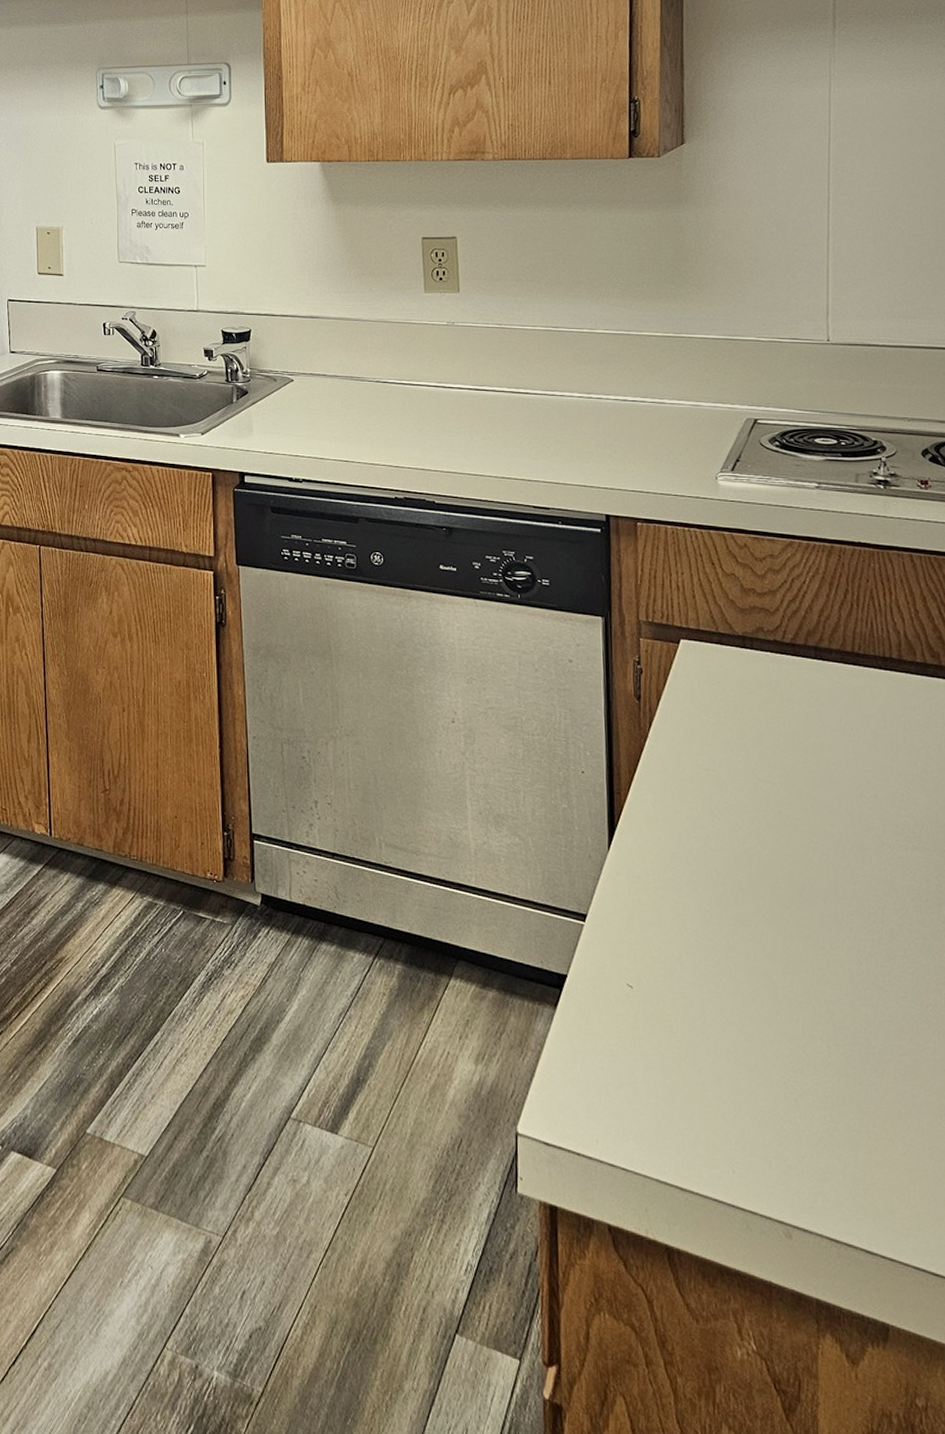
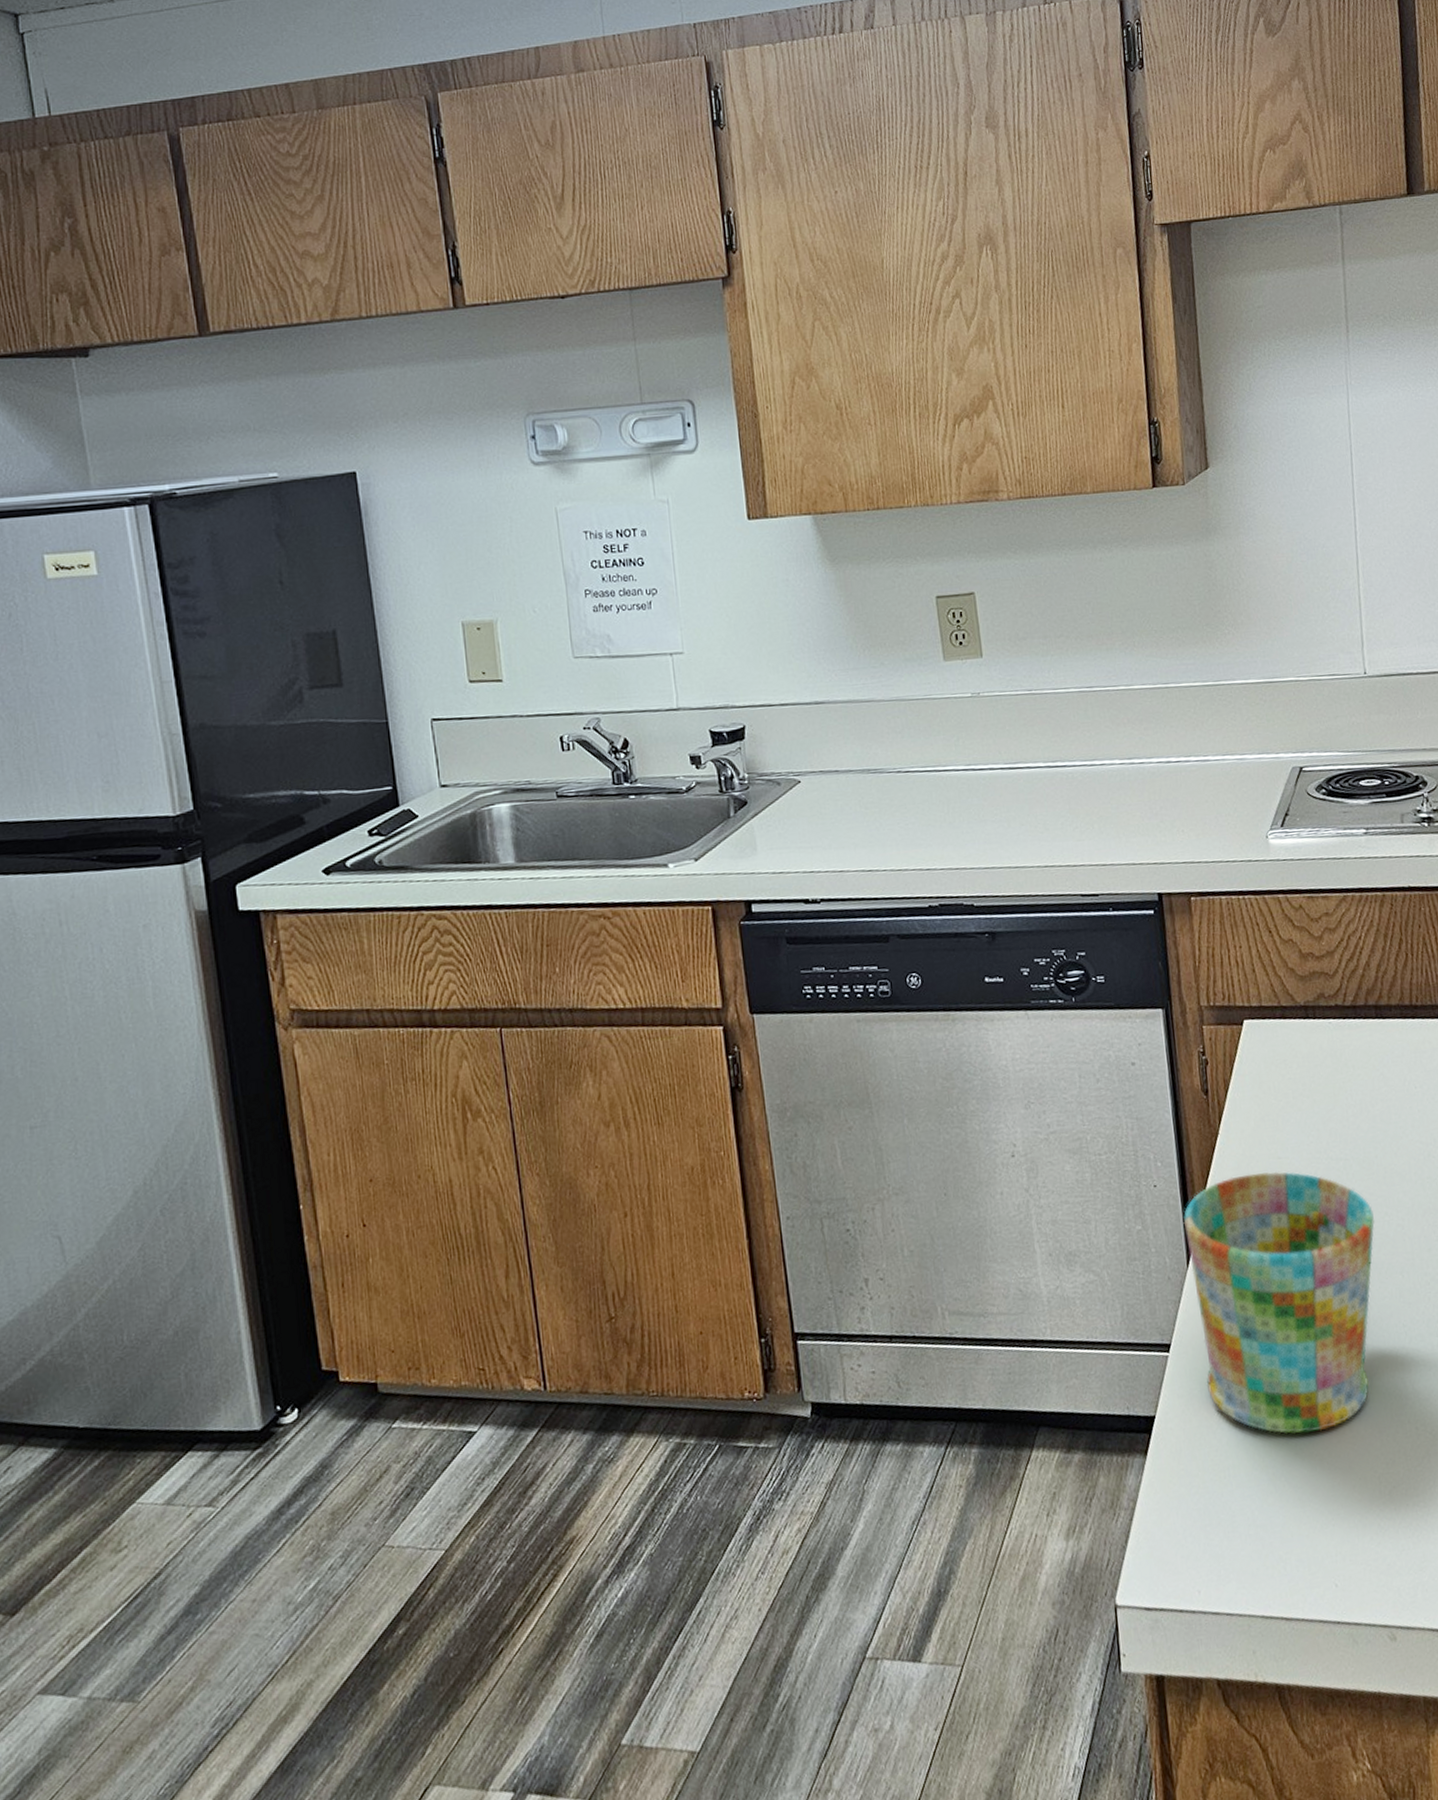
mug: none [607,777,799,1026] -> present [1183,1171,1375,1434]

